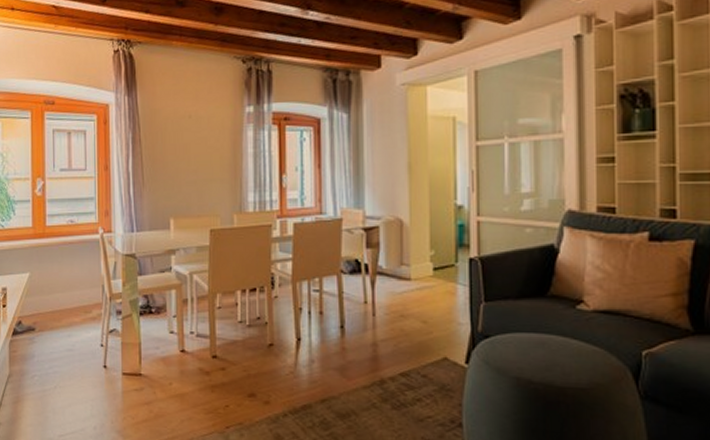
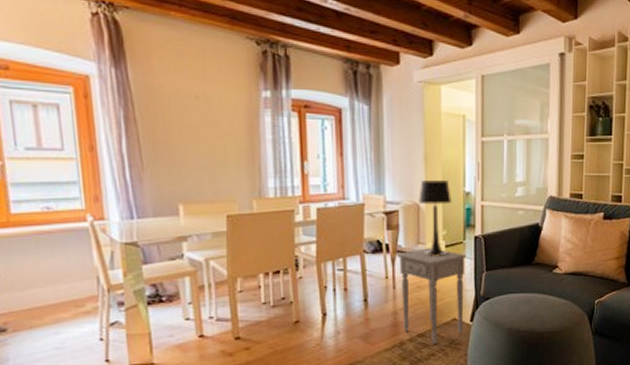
nightstand: none [375,270,460,388] -> present [395,248,467,345]
table lamp: none [402,192,440,281] -> present [419,180,451,256]

